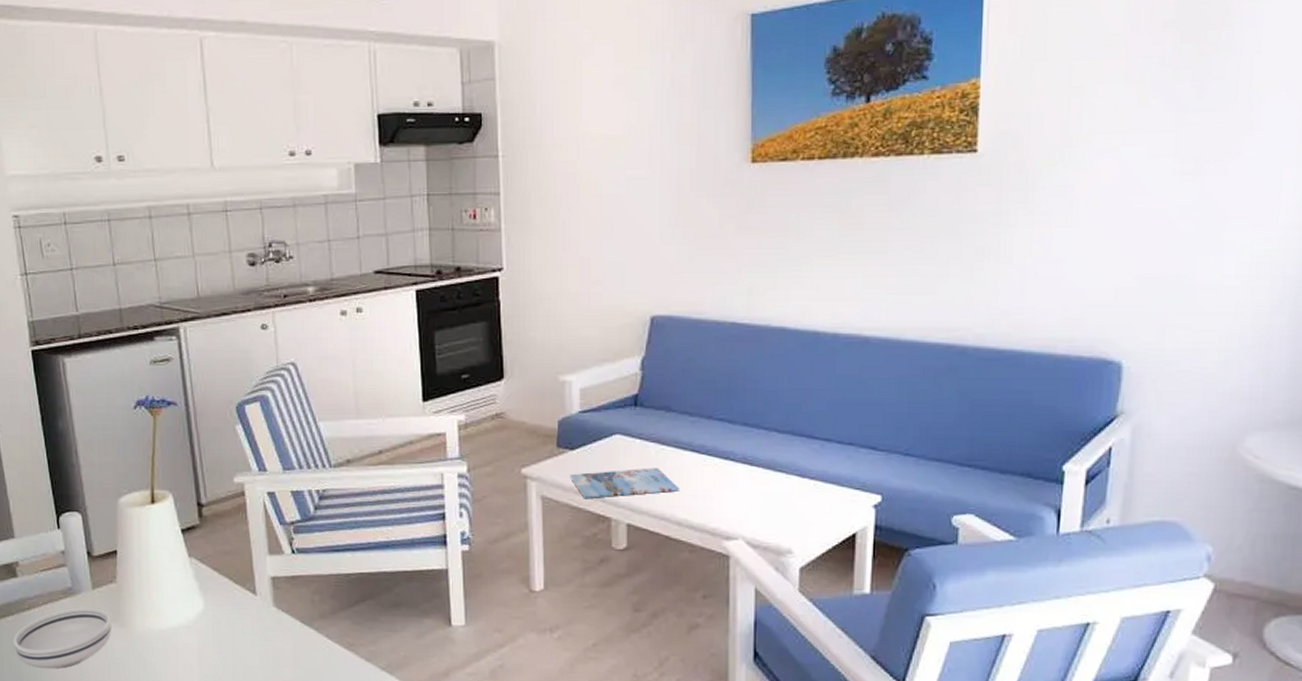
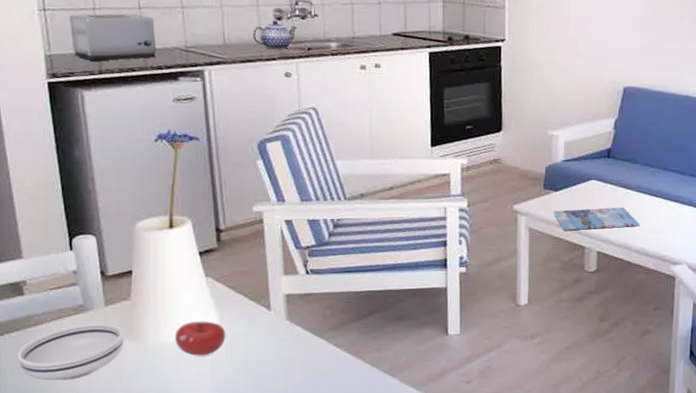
toaster: none [49,271,132,324] -> present [70,13,156,61]
fruit: none [161,606,212,646] -> present [175,321,226,356]
teapot: none [226,266,272,300] -> present [252,20,297,50]

